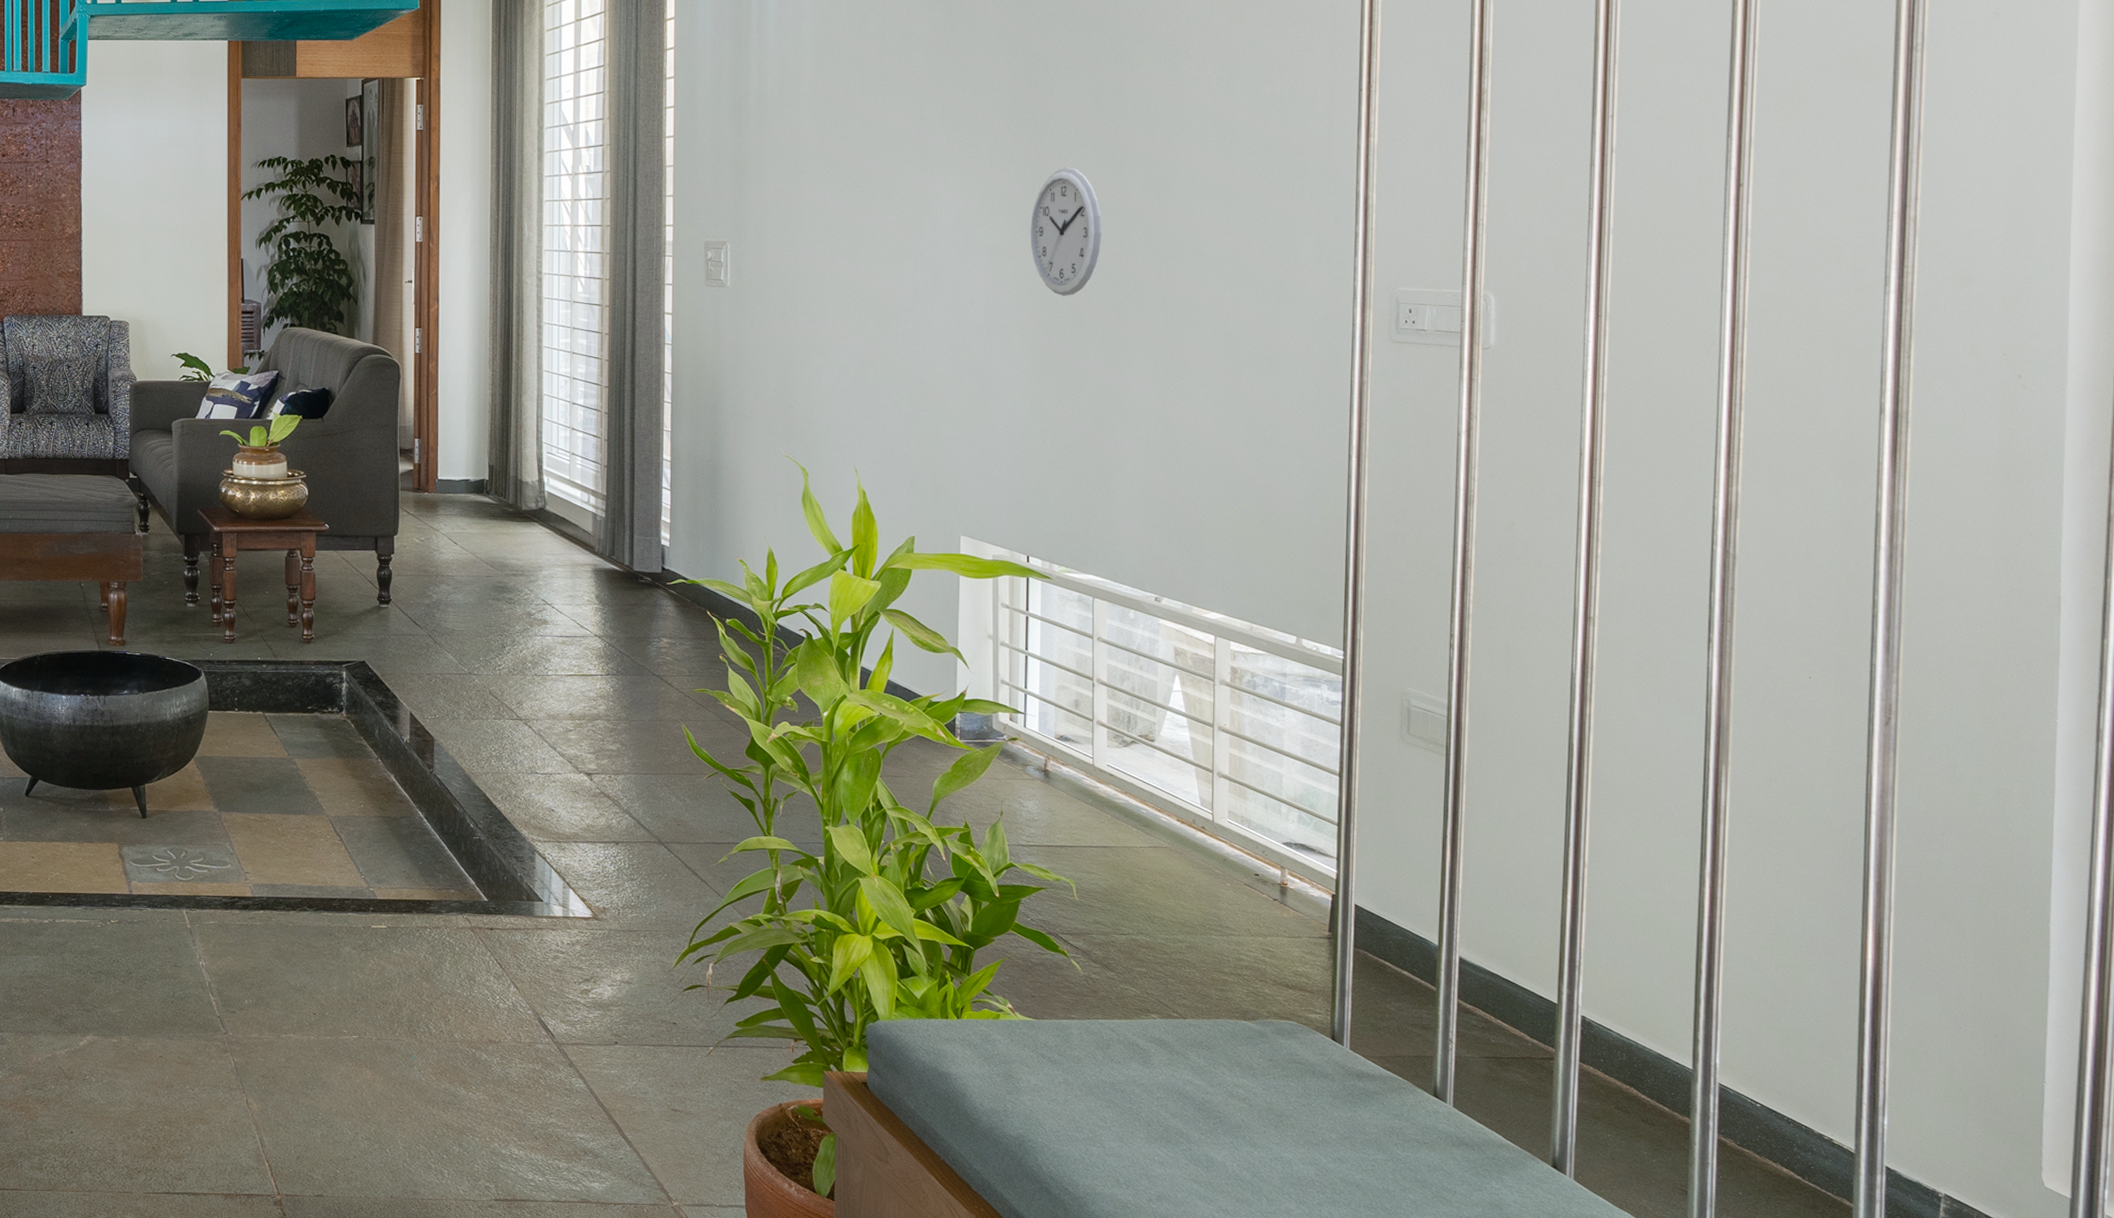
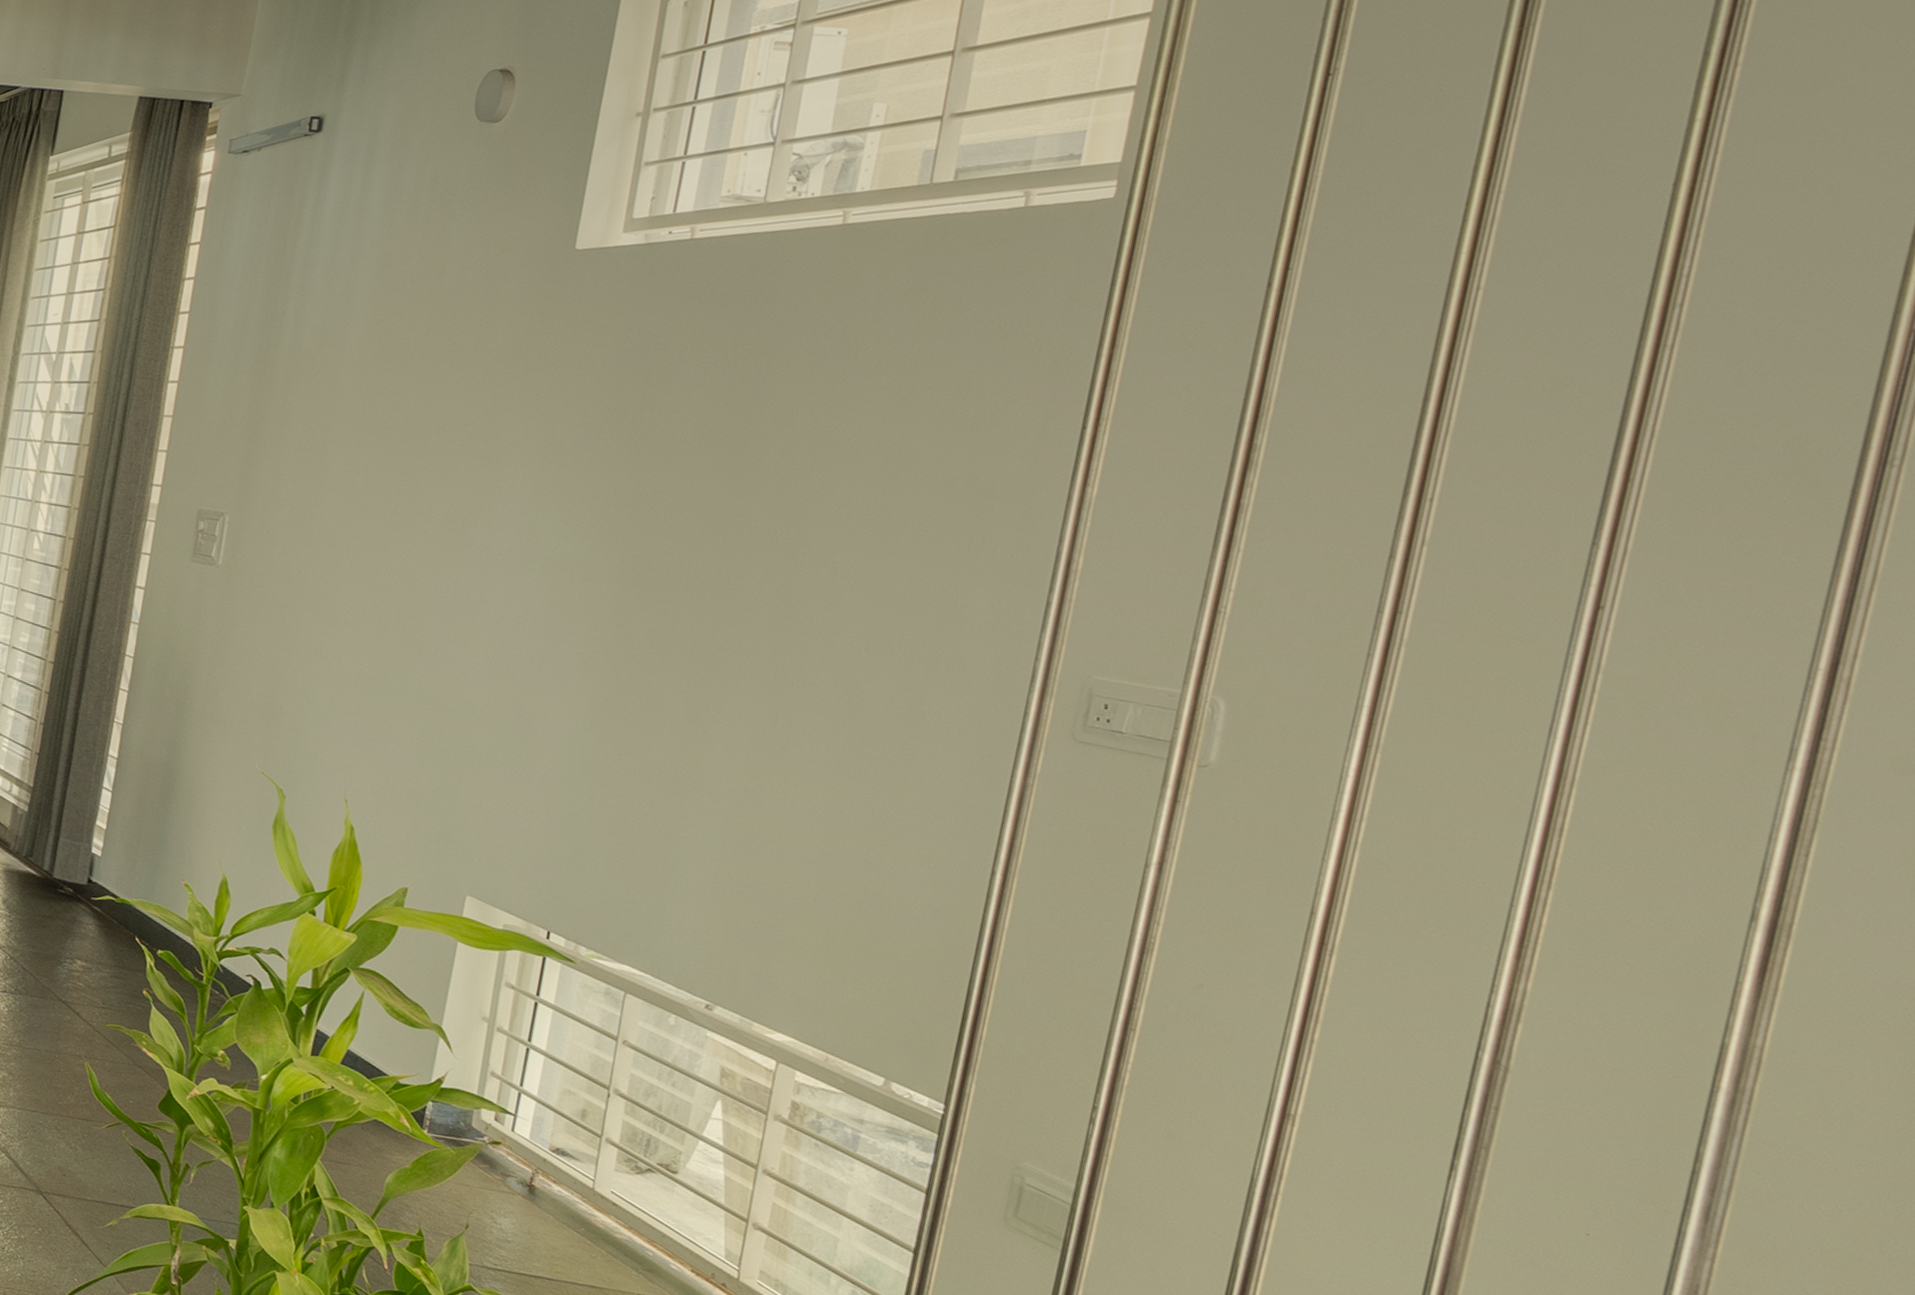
wall clock: present [1030,167,1102,296] -> none [611,476,710,631]

